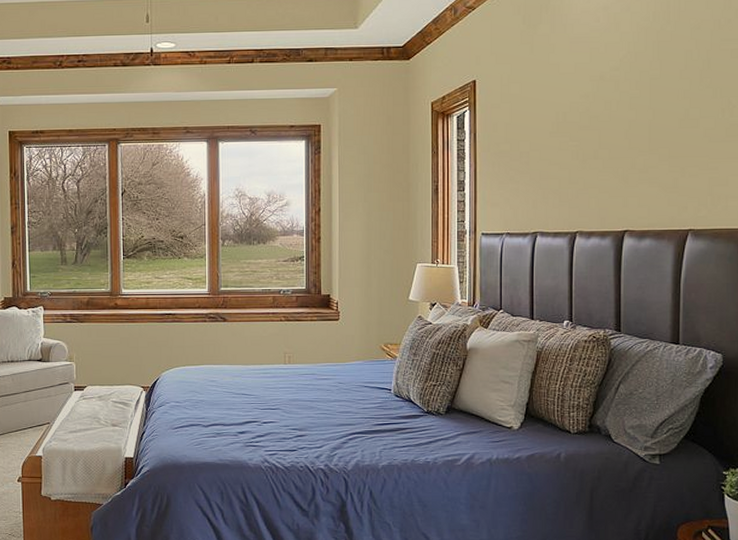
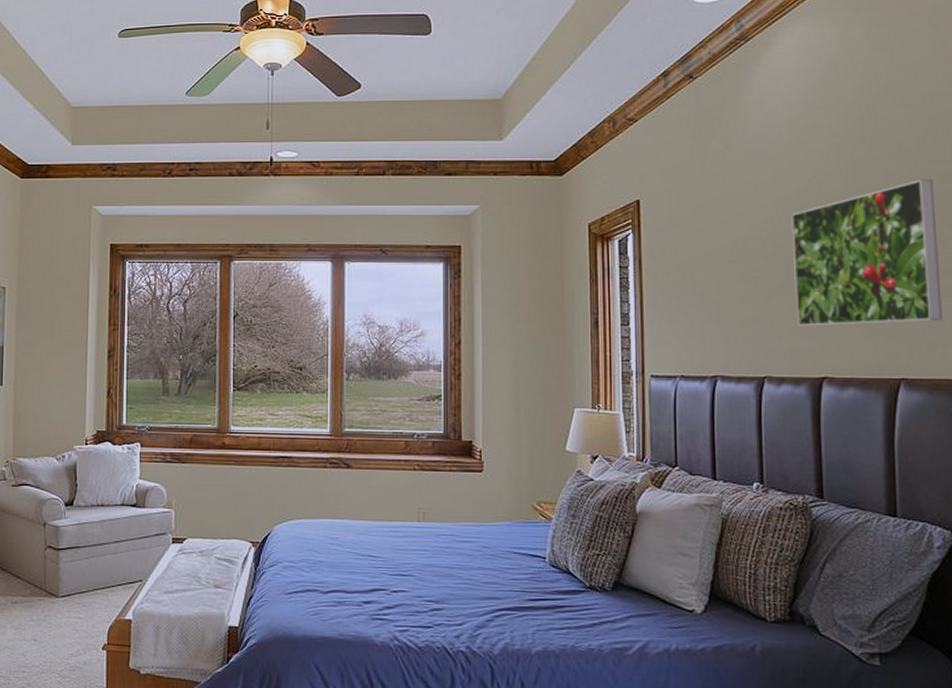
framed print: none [604,56,726,187] -> present [791,179,943,326]

